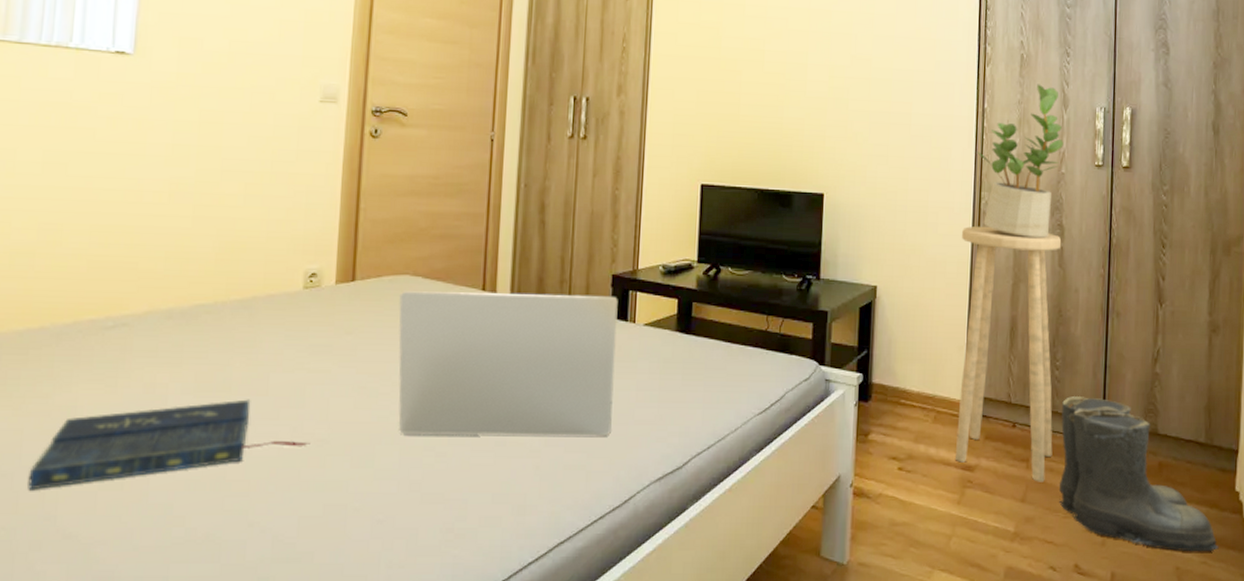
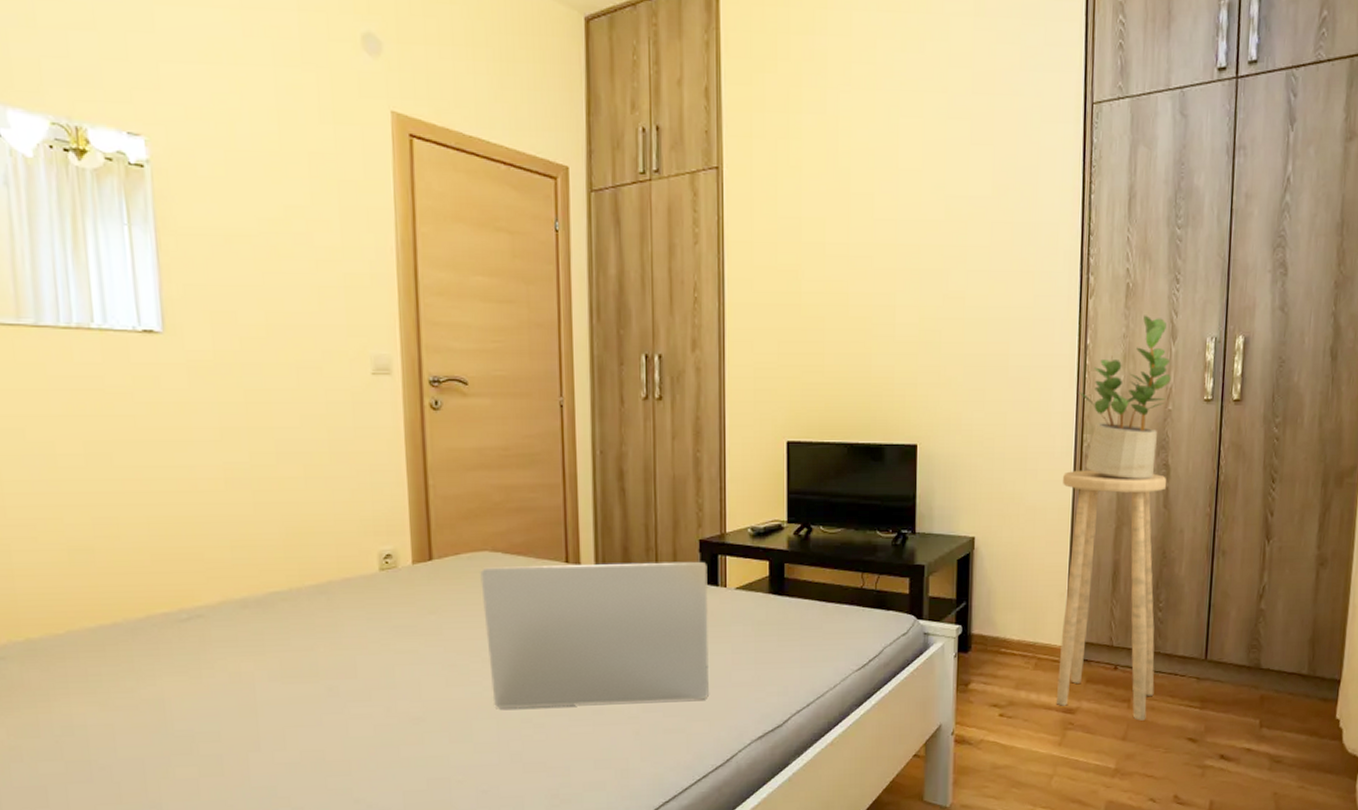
book: present [28,399,310,490] -> none [126,683,406,781]
boots: present [1059,396,1219,552] -> none [1160,636,1317,778]

